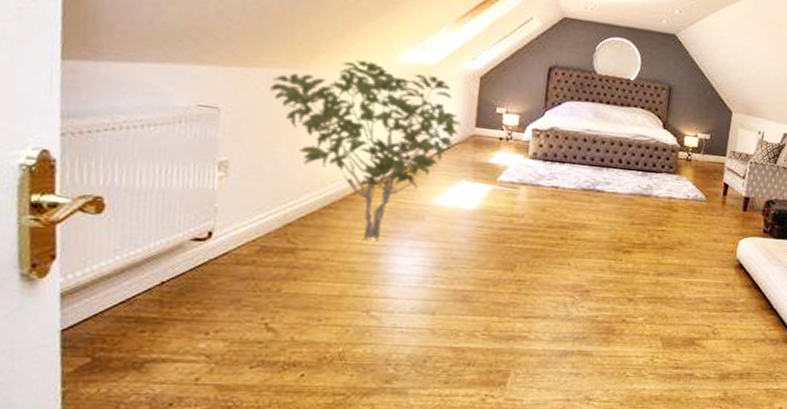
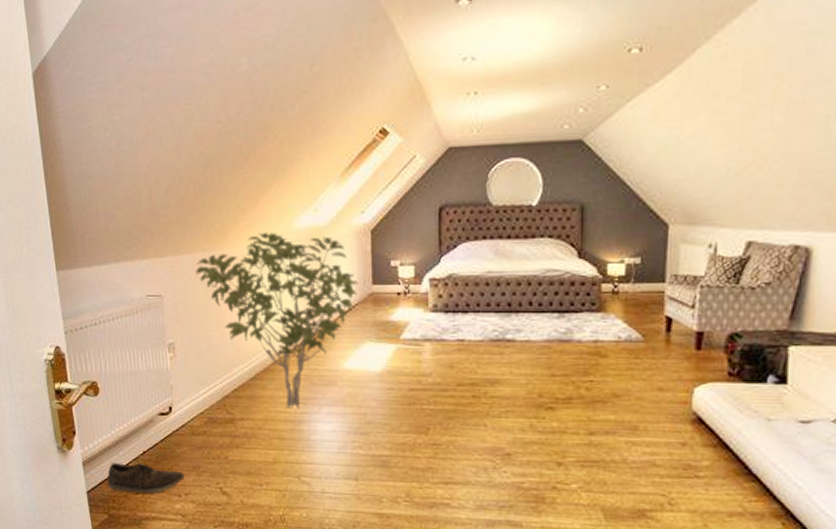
shoe: none [98,295,218,331] -> present [107,463,184,494]

